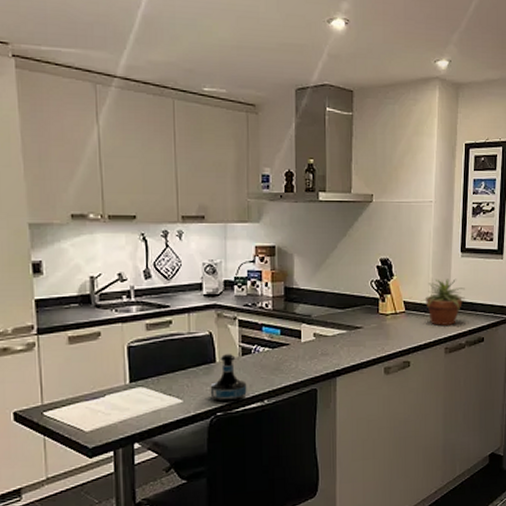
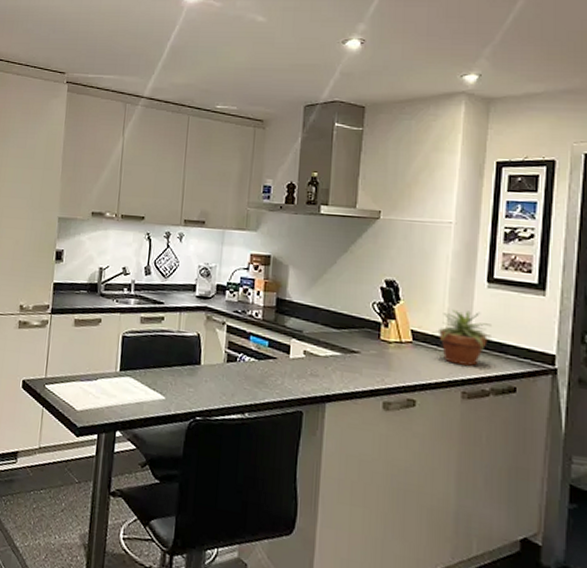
tequila bottle: present [210,354,247,403] -> none [192,358,229,409]

